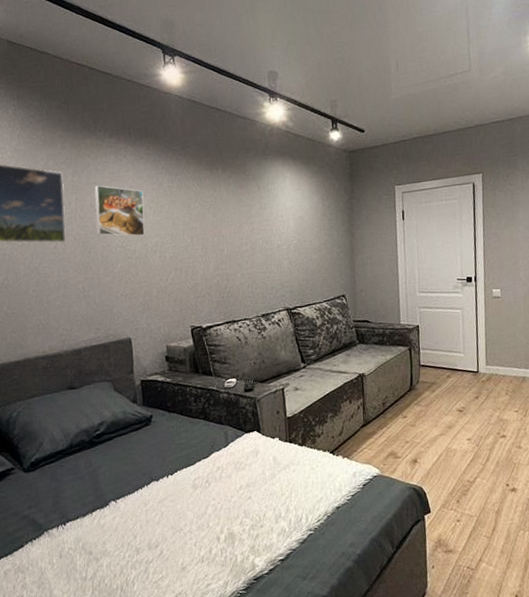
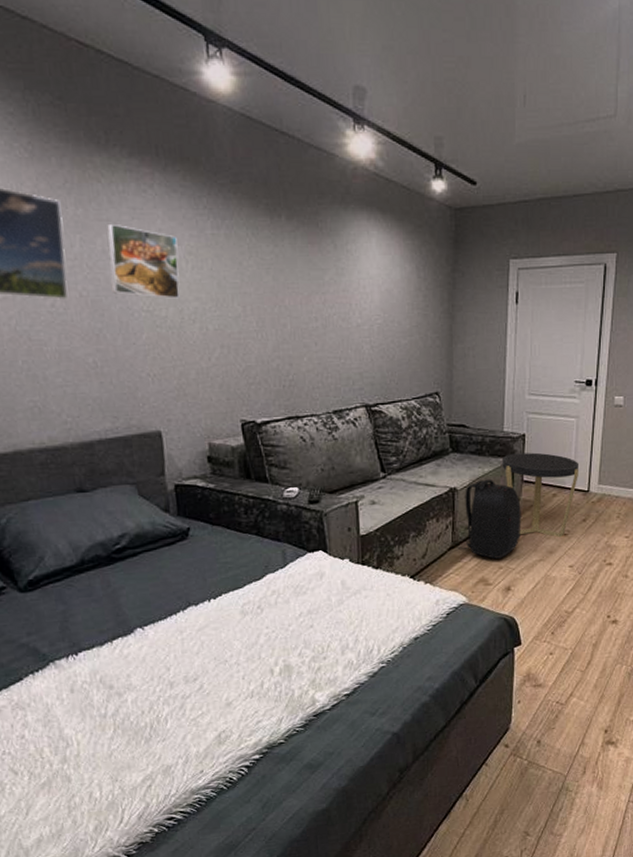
backpack: none [368,364,422,434] -> present [457,479,521,559]
side table: none [400,340,468,414] -> present [501,452,578,538]

